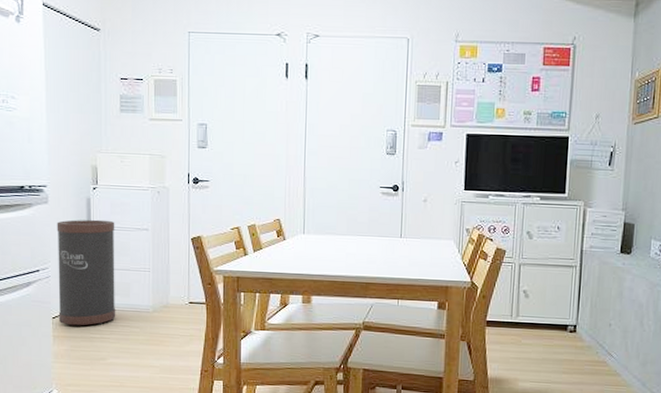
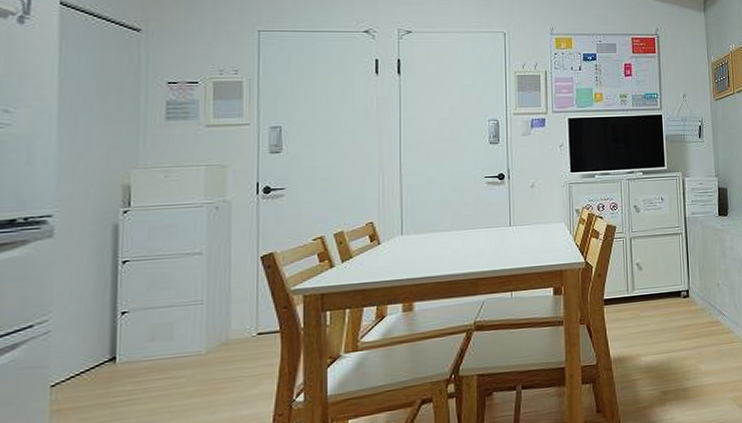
trash can: present [57,219,116,326] -> none [60,248,155,393]

